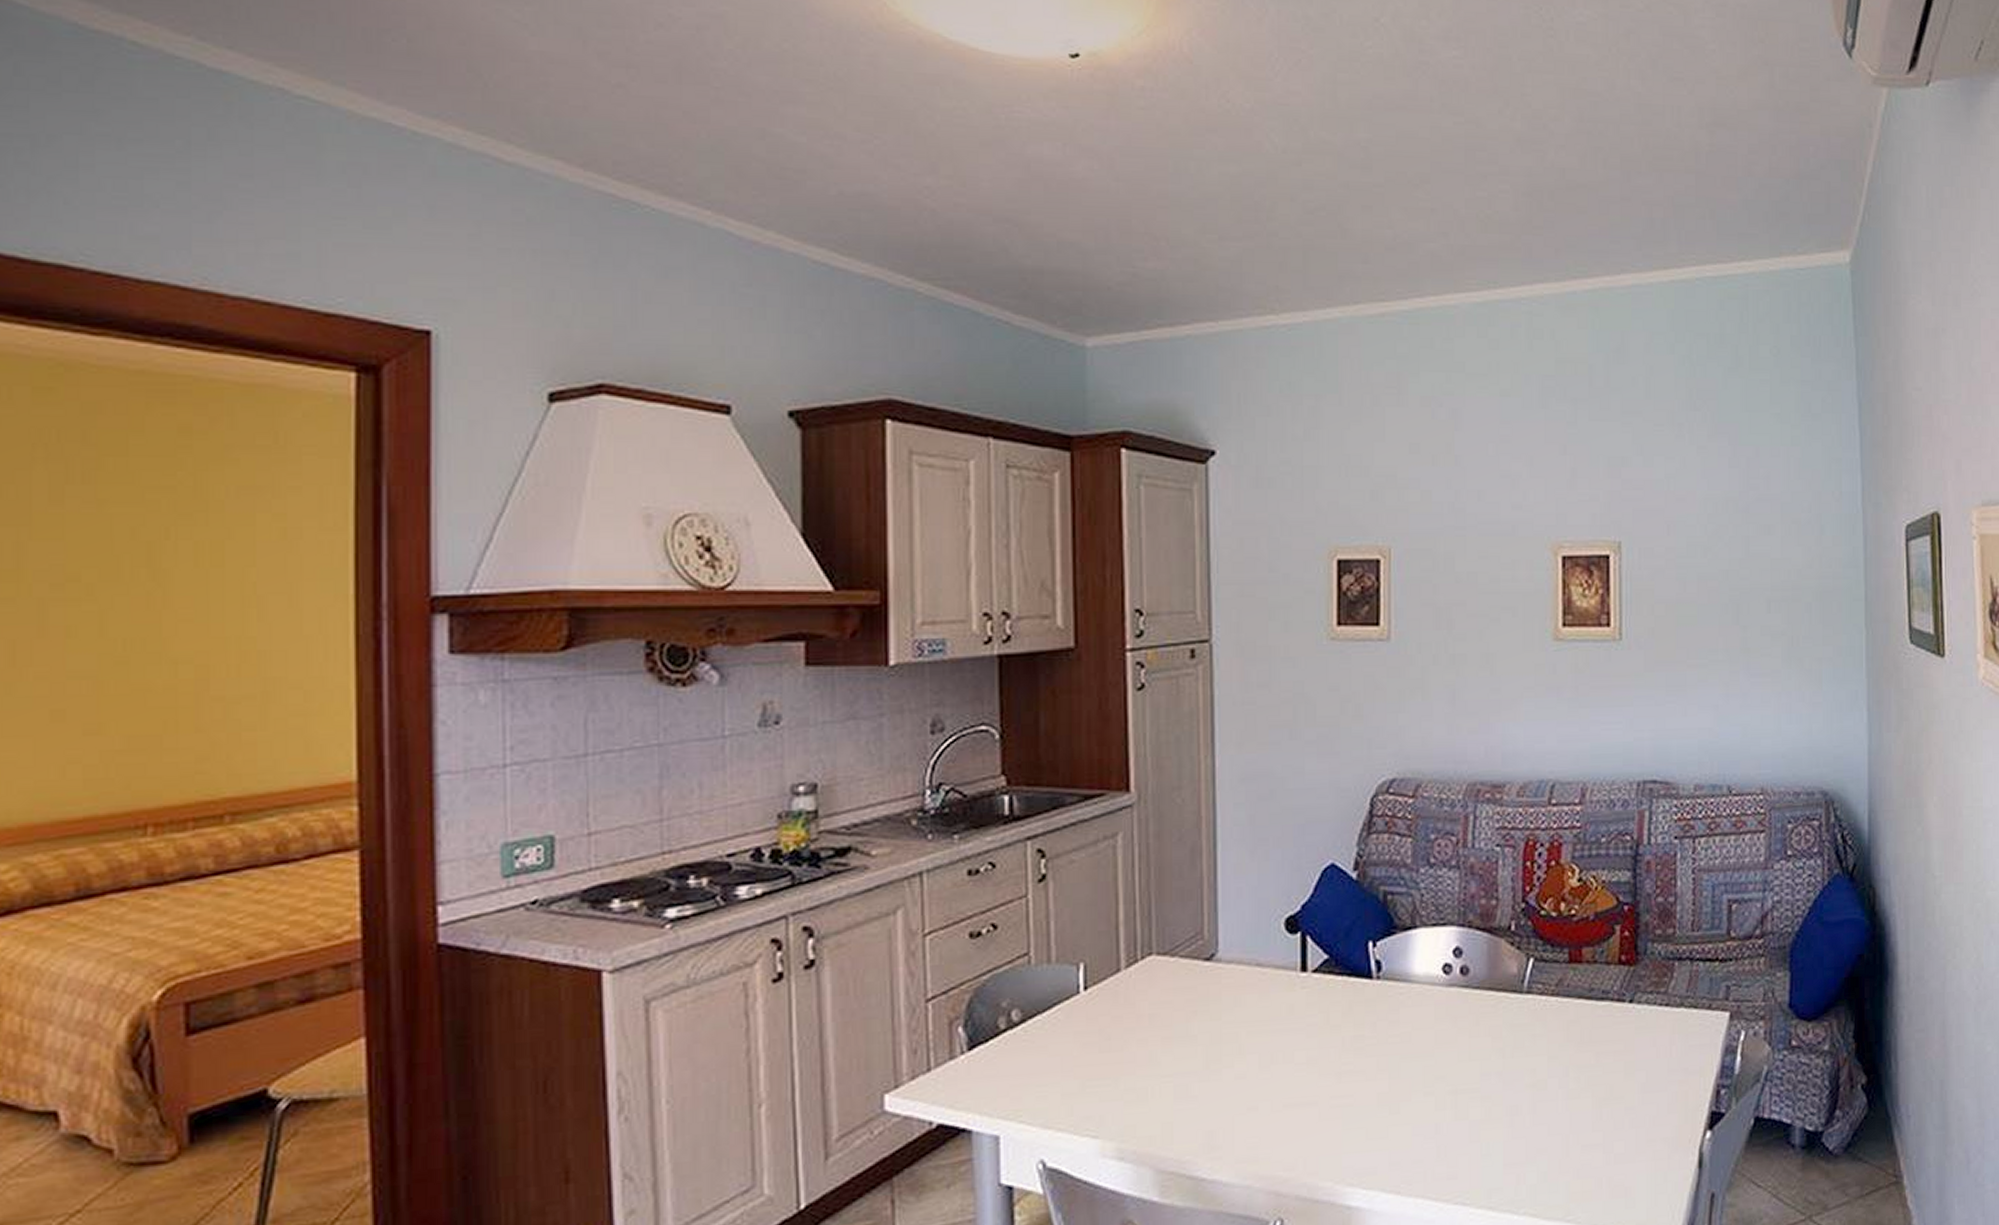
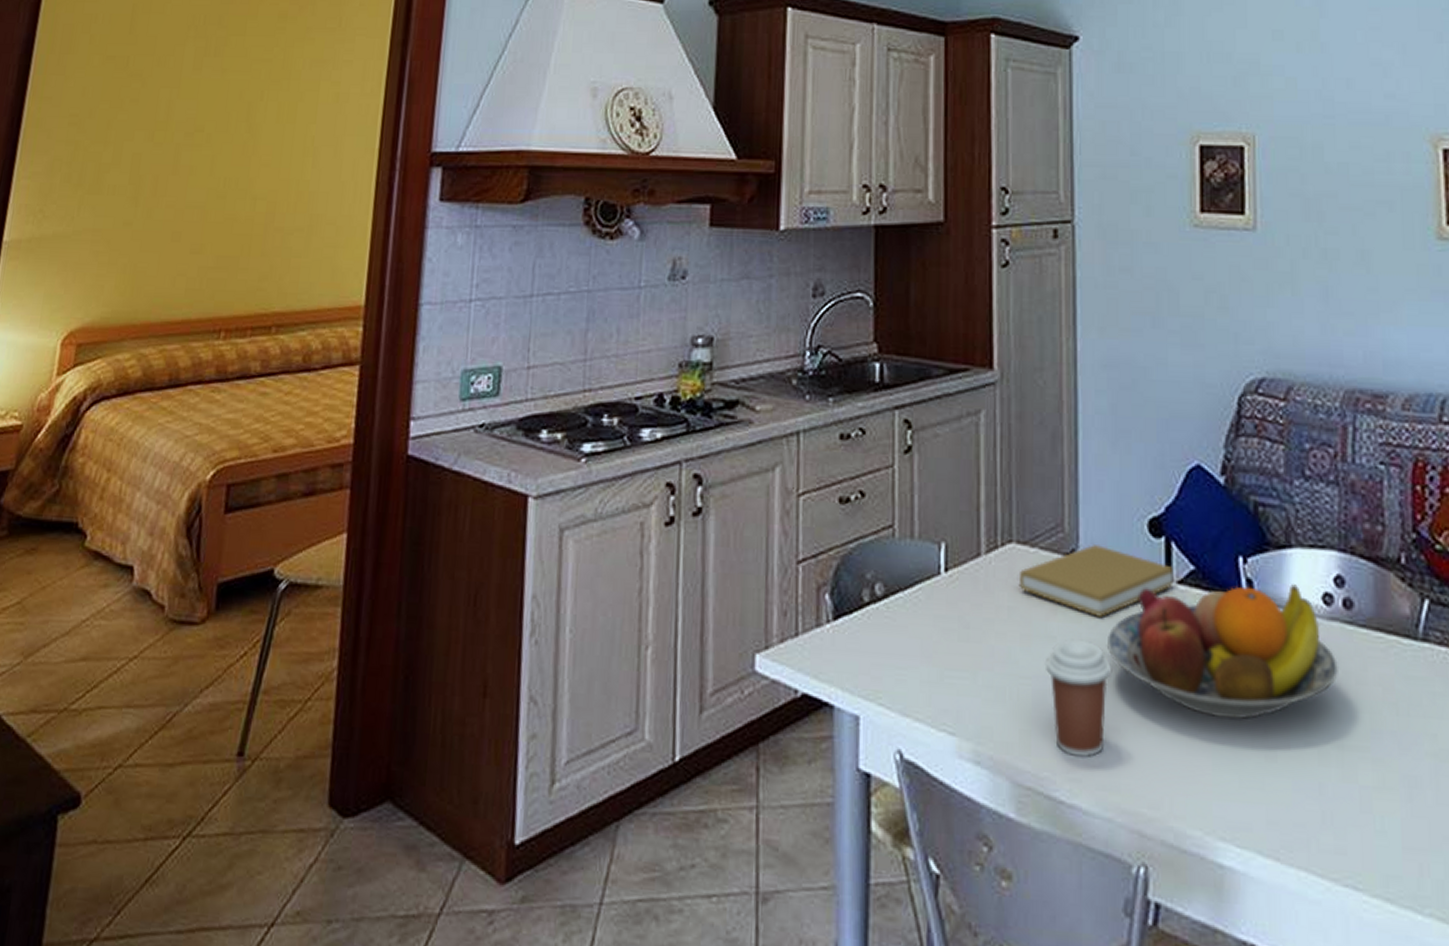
book: none [1159,946,1309,1013] -> present [1018,543,1174,619]
coffee cup: none [1185,1034,1251,1139] -> present [1044,639,1112,757]
fruit bowl: none [1245,960,1456,1084] -> present [1106,584,1340,719]

